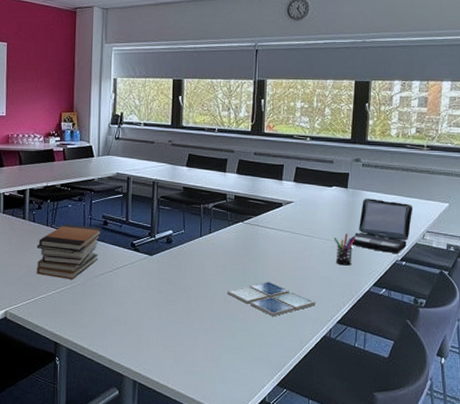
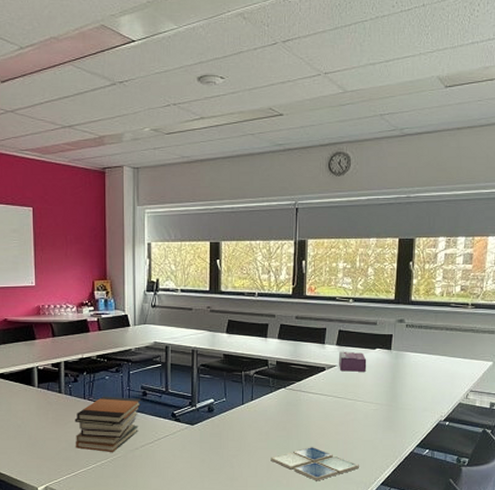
tissue box: none [295,188,324,209] -> present [338,351,367,372]
pen holder: present [333,233,355,266] -> none [377,396,399,428]
laptop: present [351,198,413,254] -> none [395,360,457,415]

